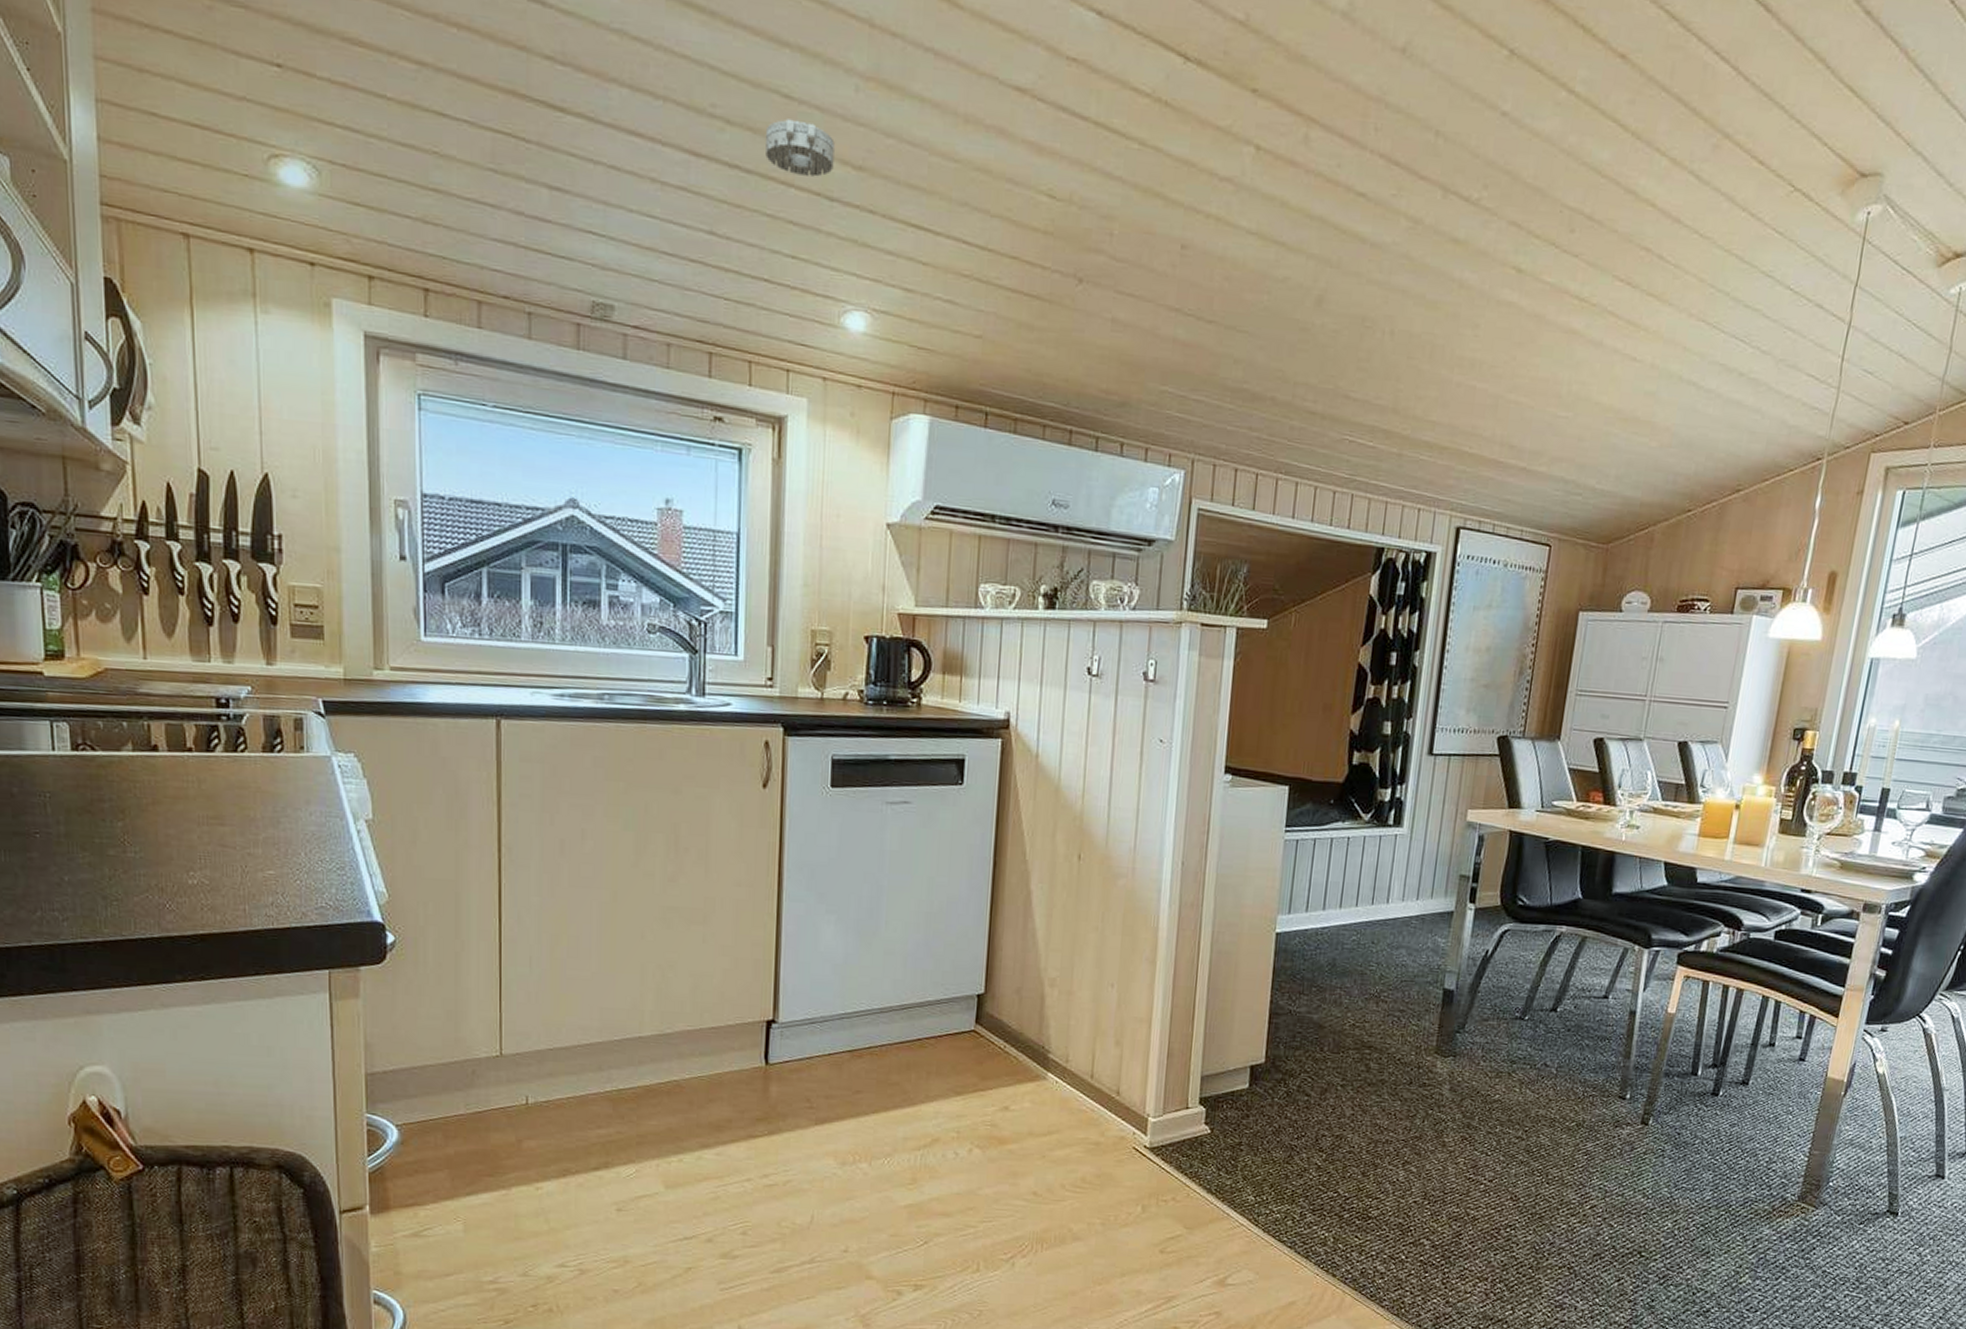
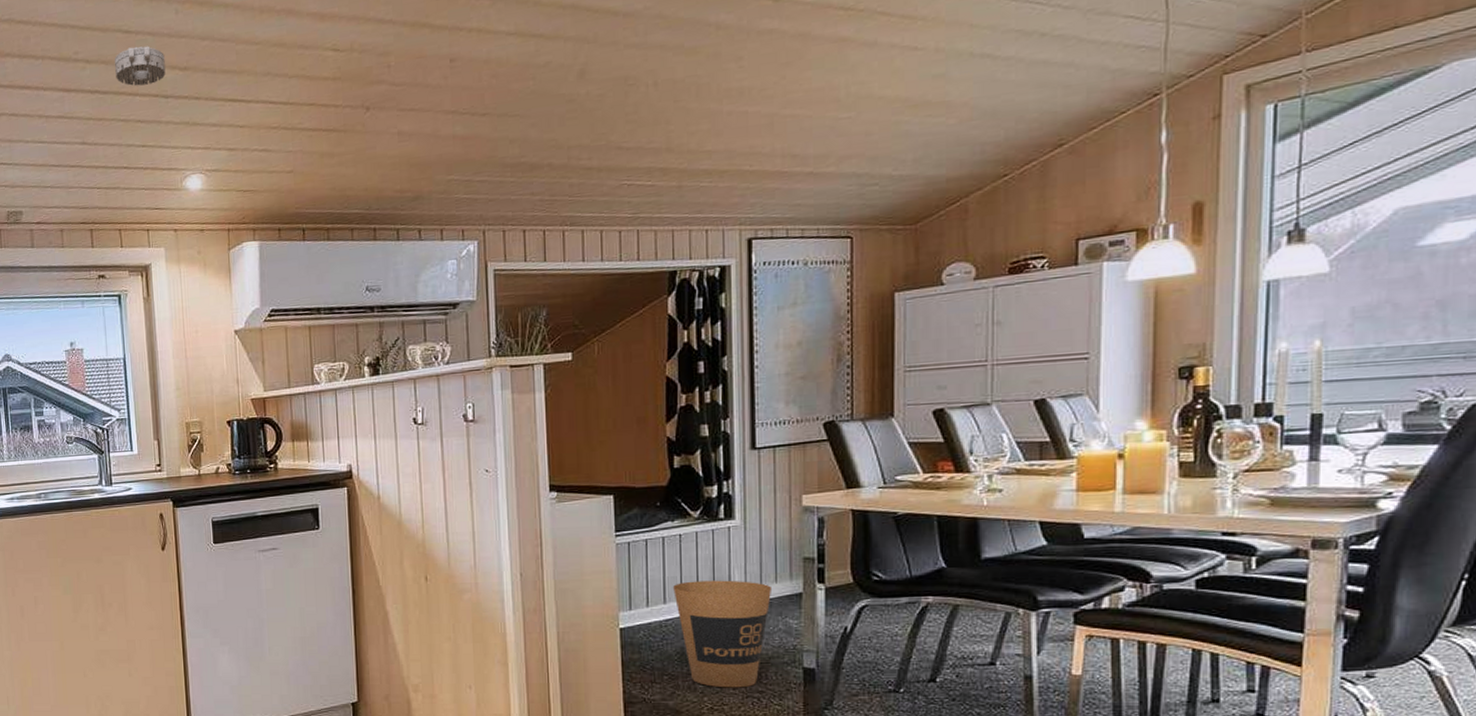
trash can: none [1334,888,1428,1006] -> present [673,580,773,688]

